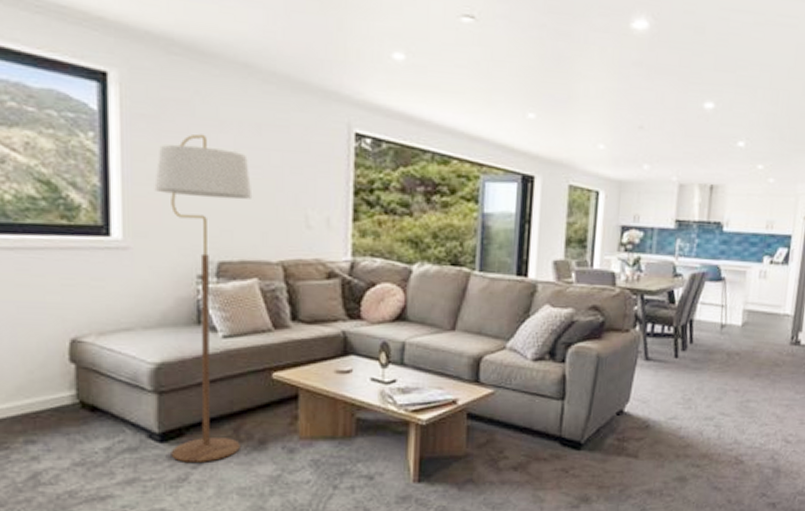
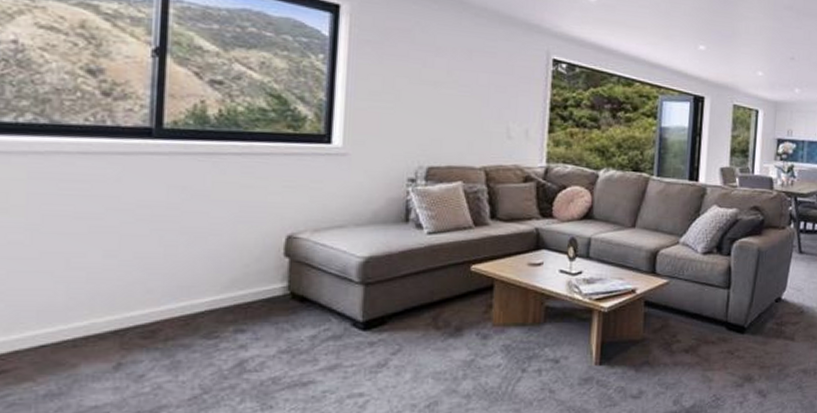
floor lamp: present [154,134,253,462] -> none [372,57,462,349]

